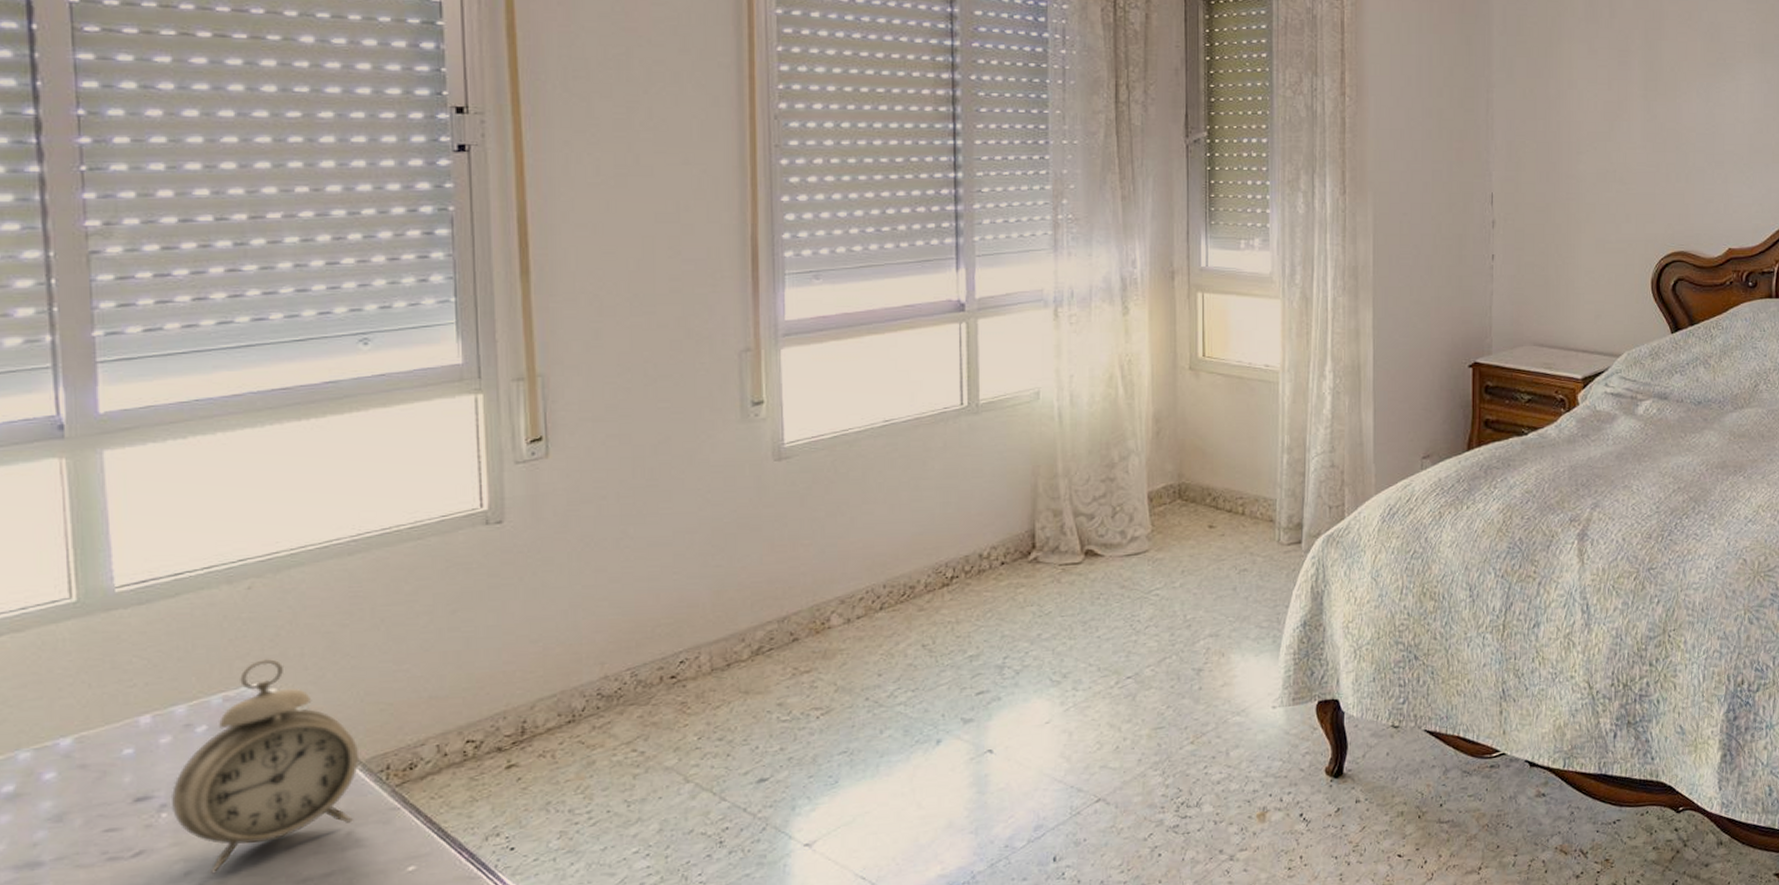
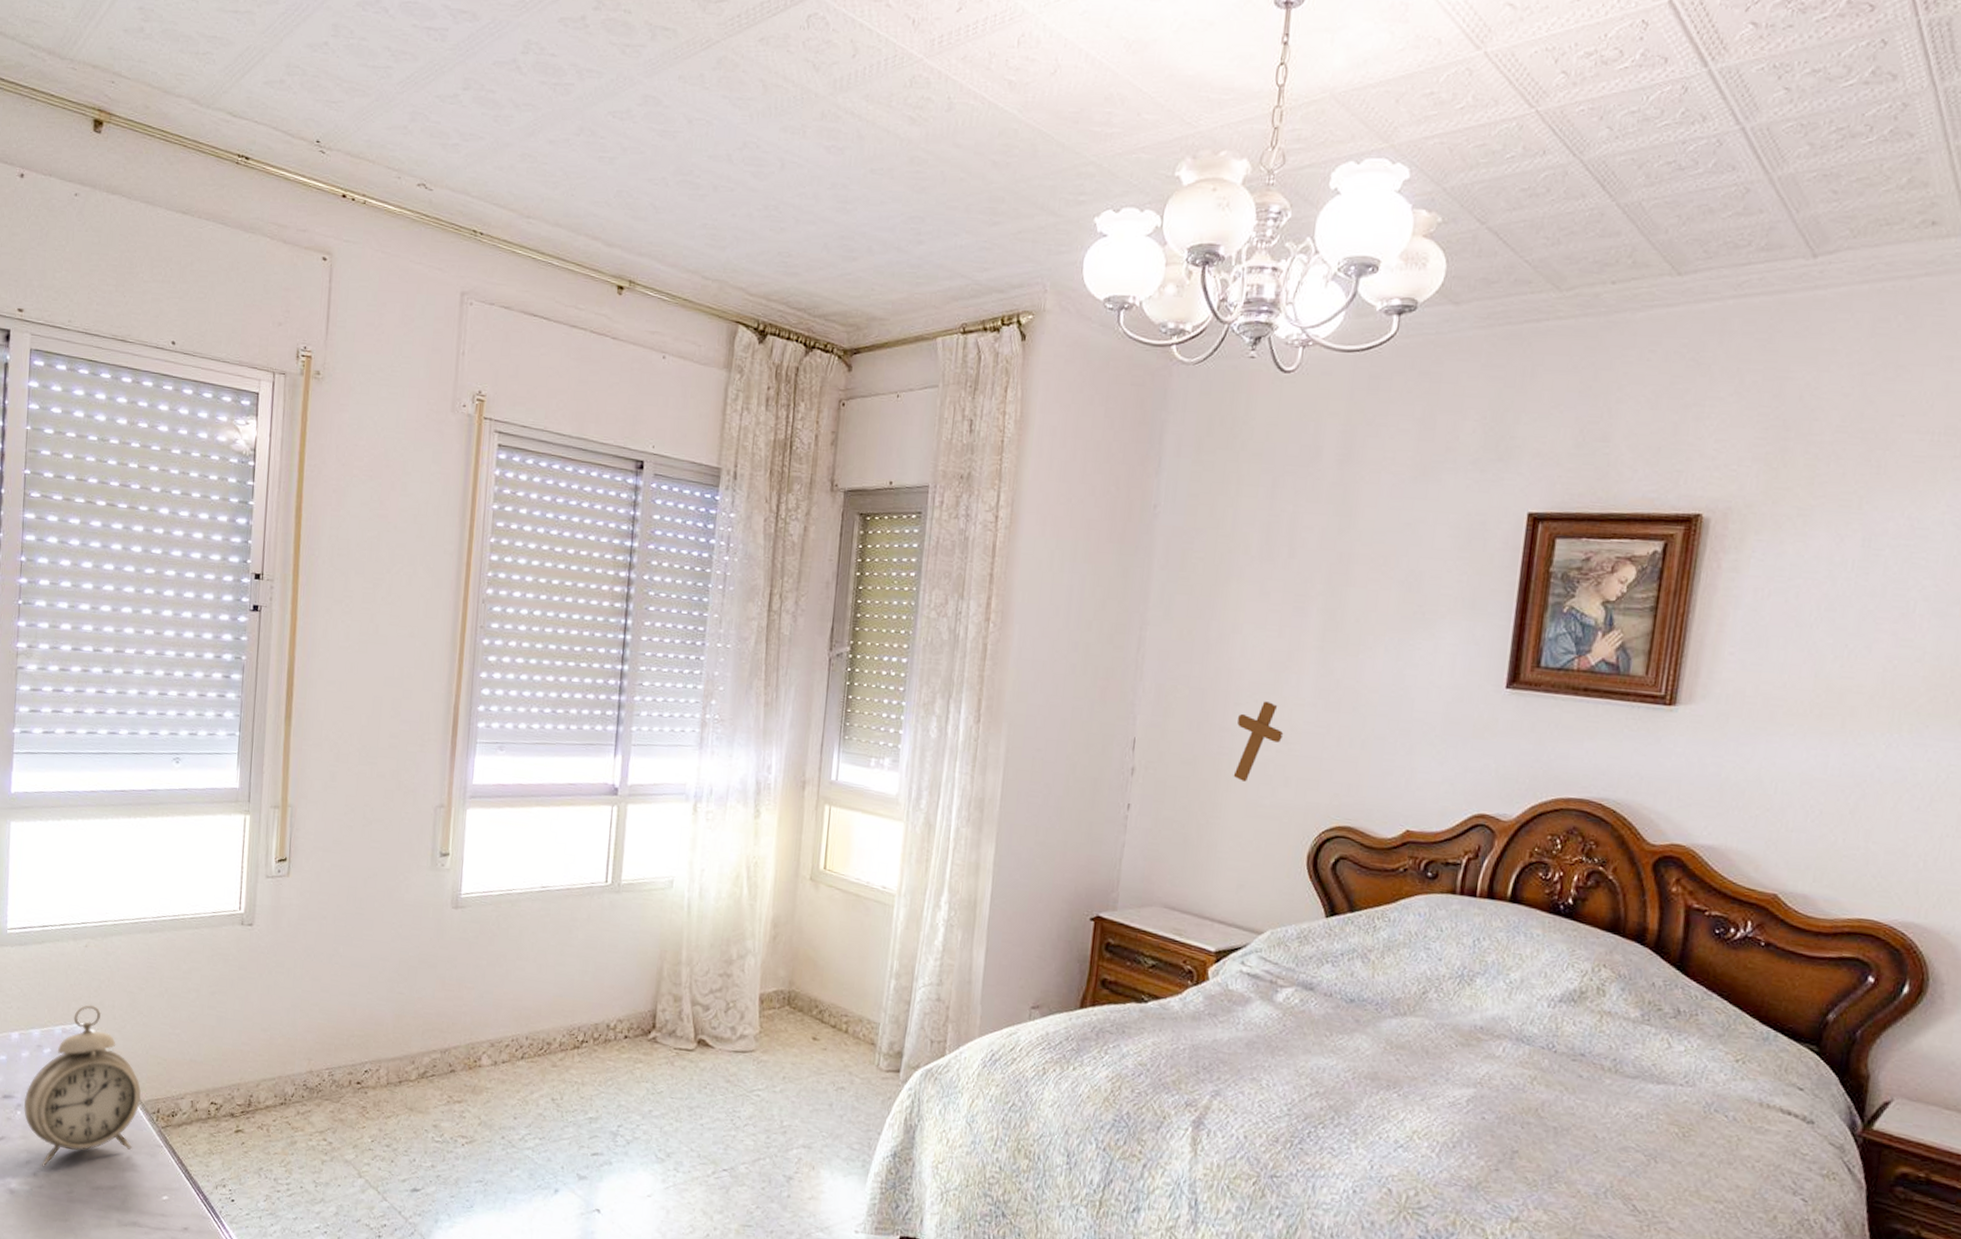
decorative cross: none [1581,148,1621,222] -> present [1233,701,1284,782]

